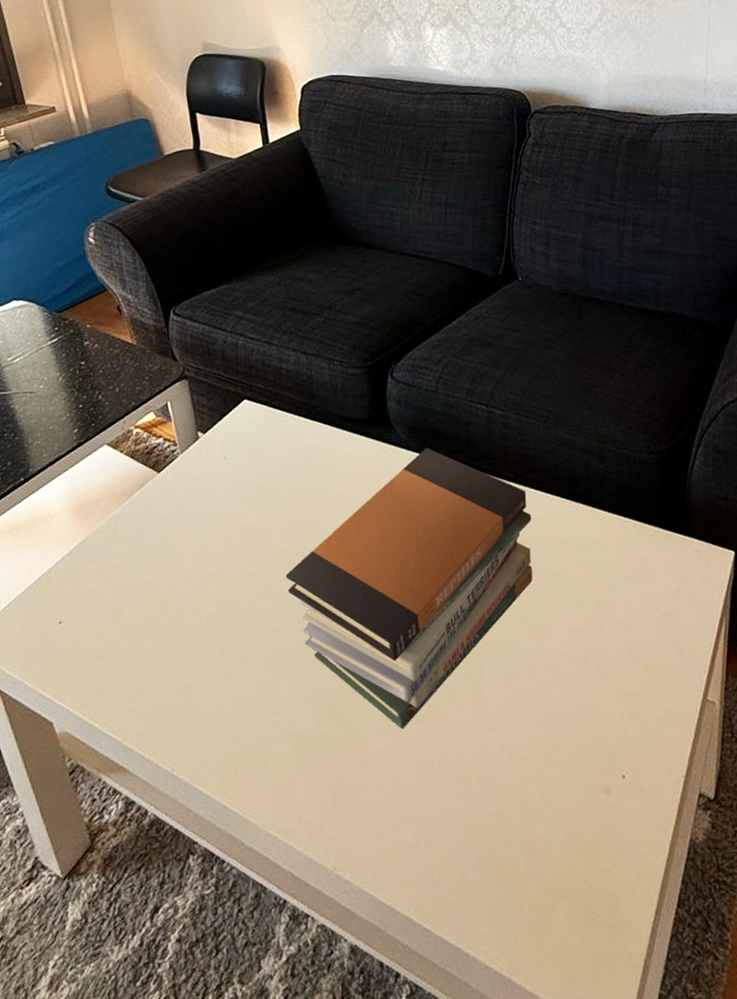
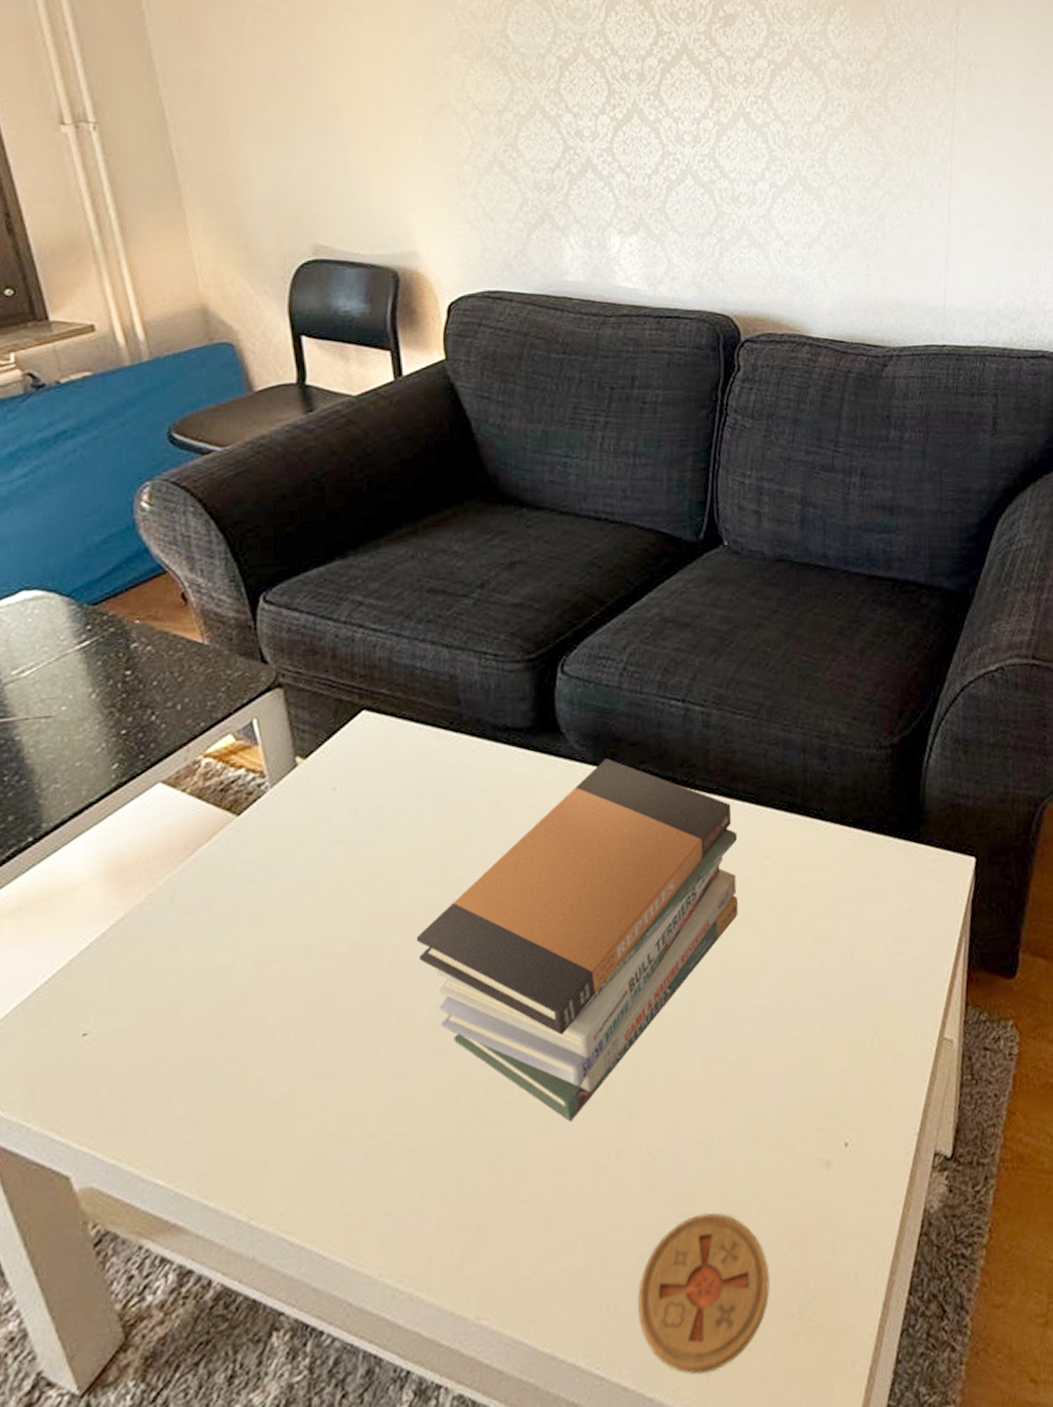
coaster: none [456,815,561,941] -> present [638,1213,770,1375]

